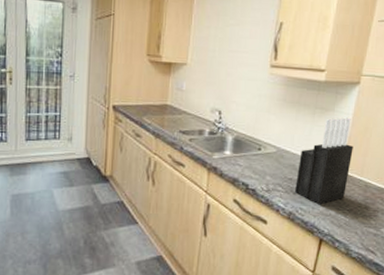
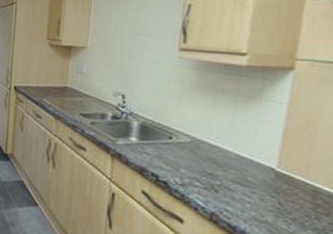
knife block: present [294,117,353,205] -> none [216,107,292,209]

